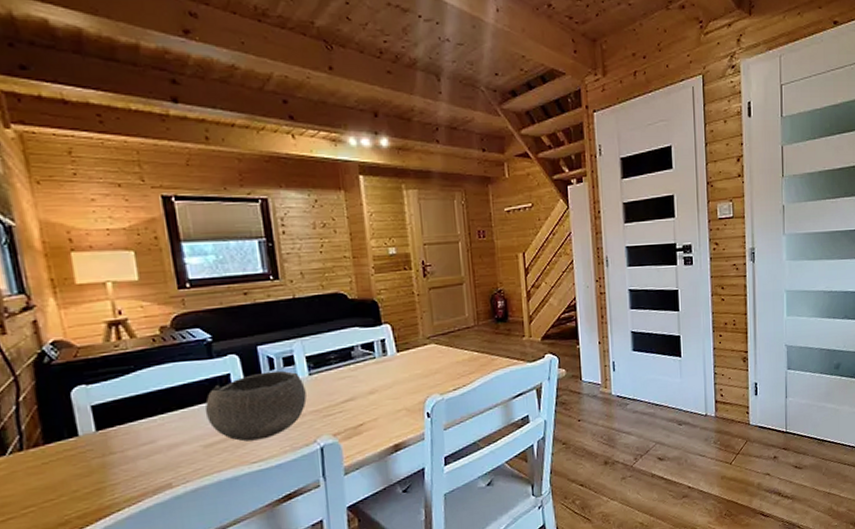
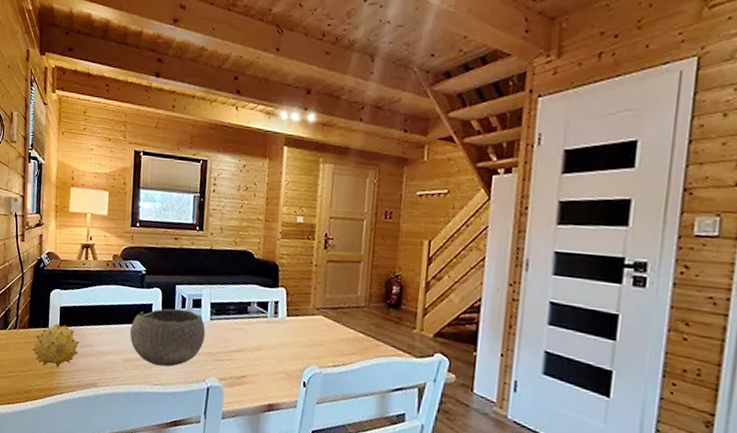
fruit: none [56,426,134,484] -> present [31,323,80,368]

